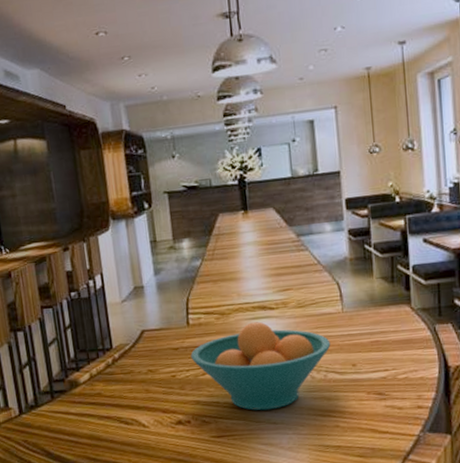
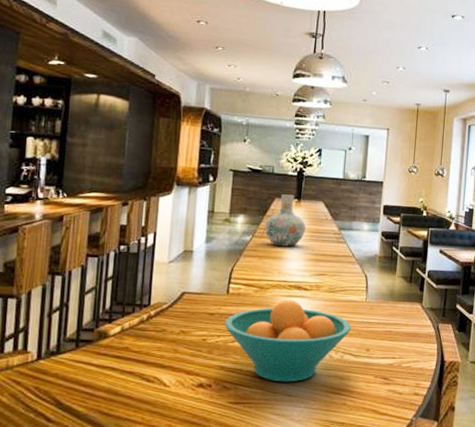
vase: none [212,206,259,267] -> present [264,194,306,247]

